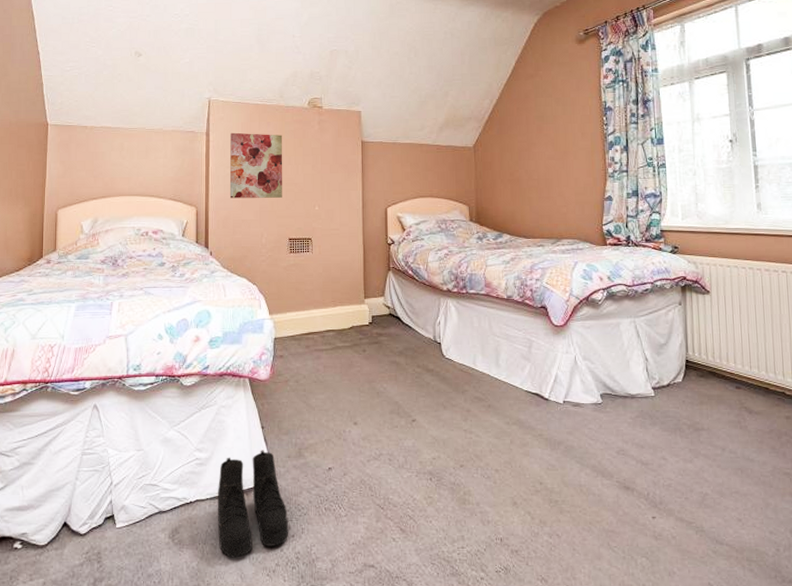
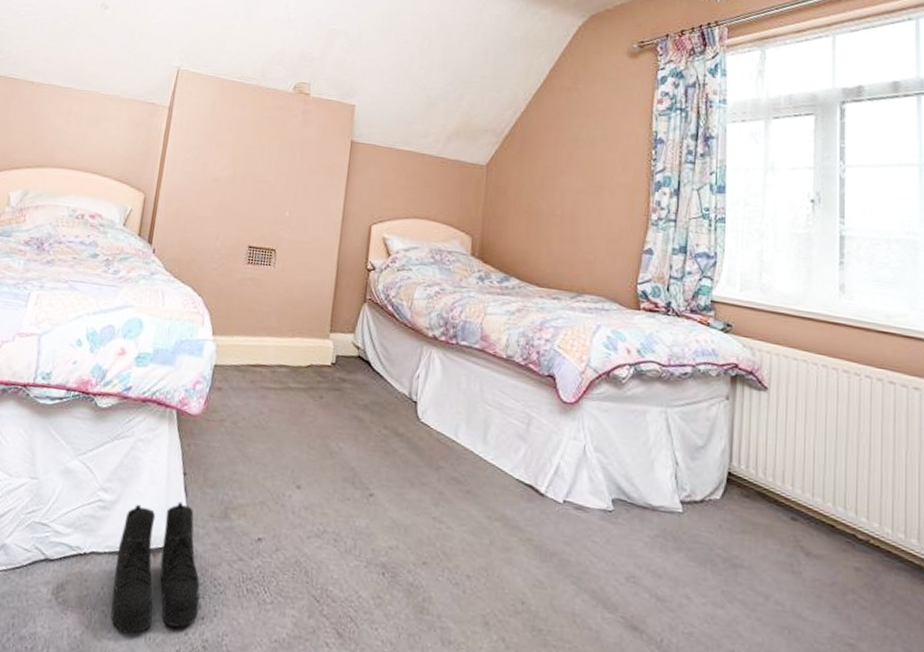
wall art: present [229,132,283,198] -> none [185,110,258,196]

